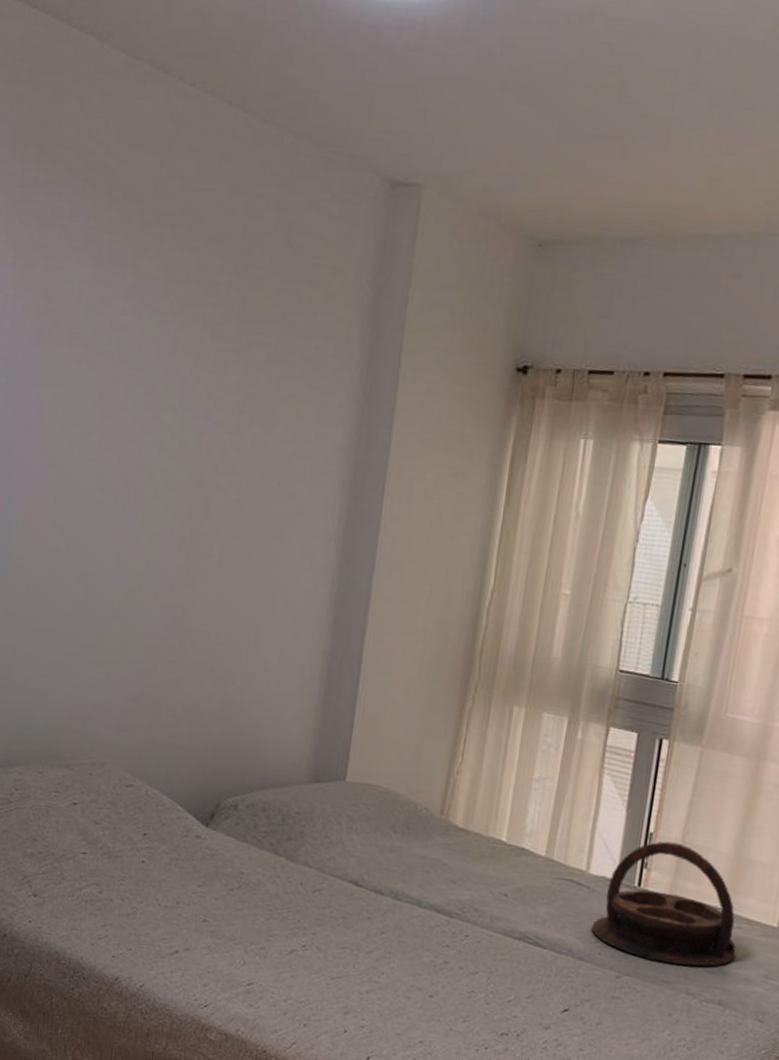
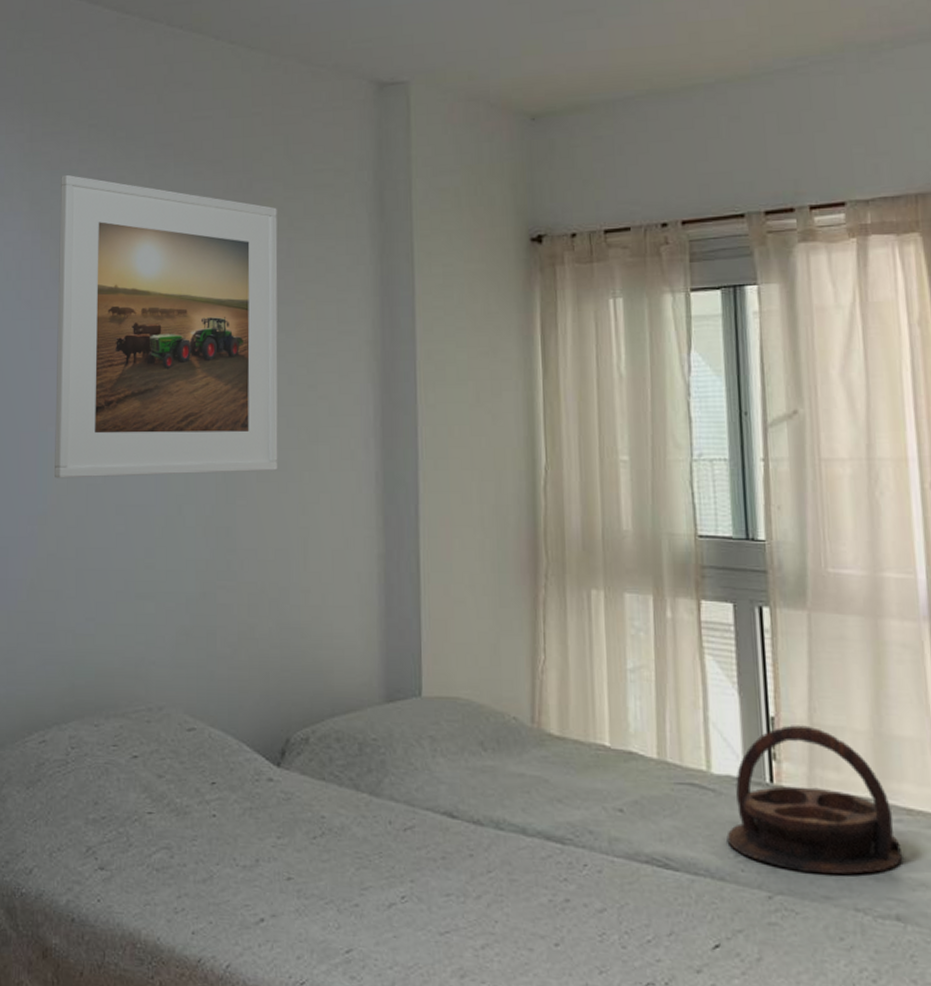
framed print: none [19,229,271,561] -> present [55,174,278,478]

